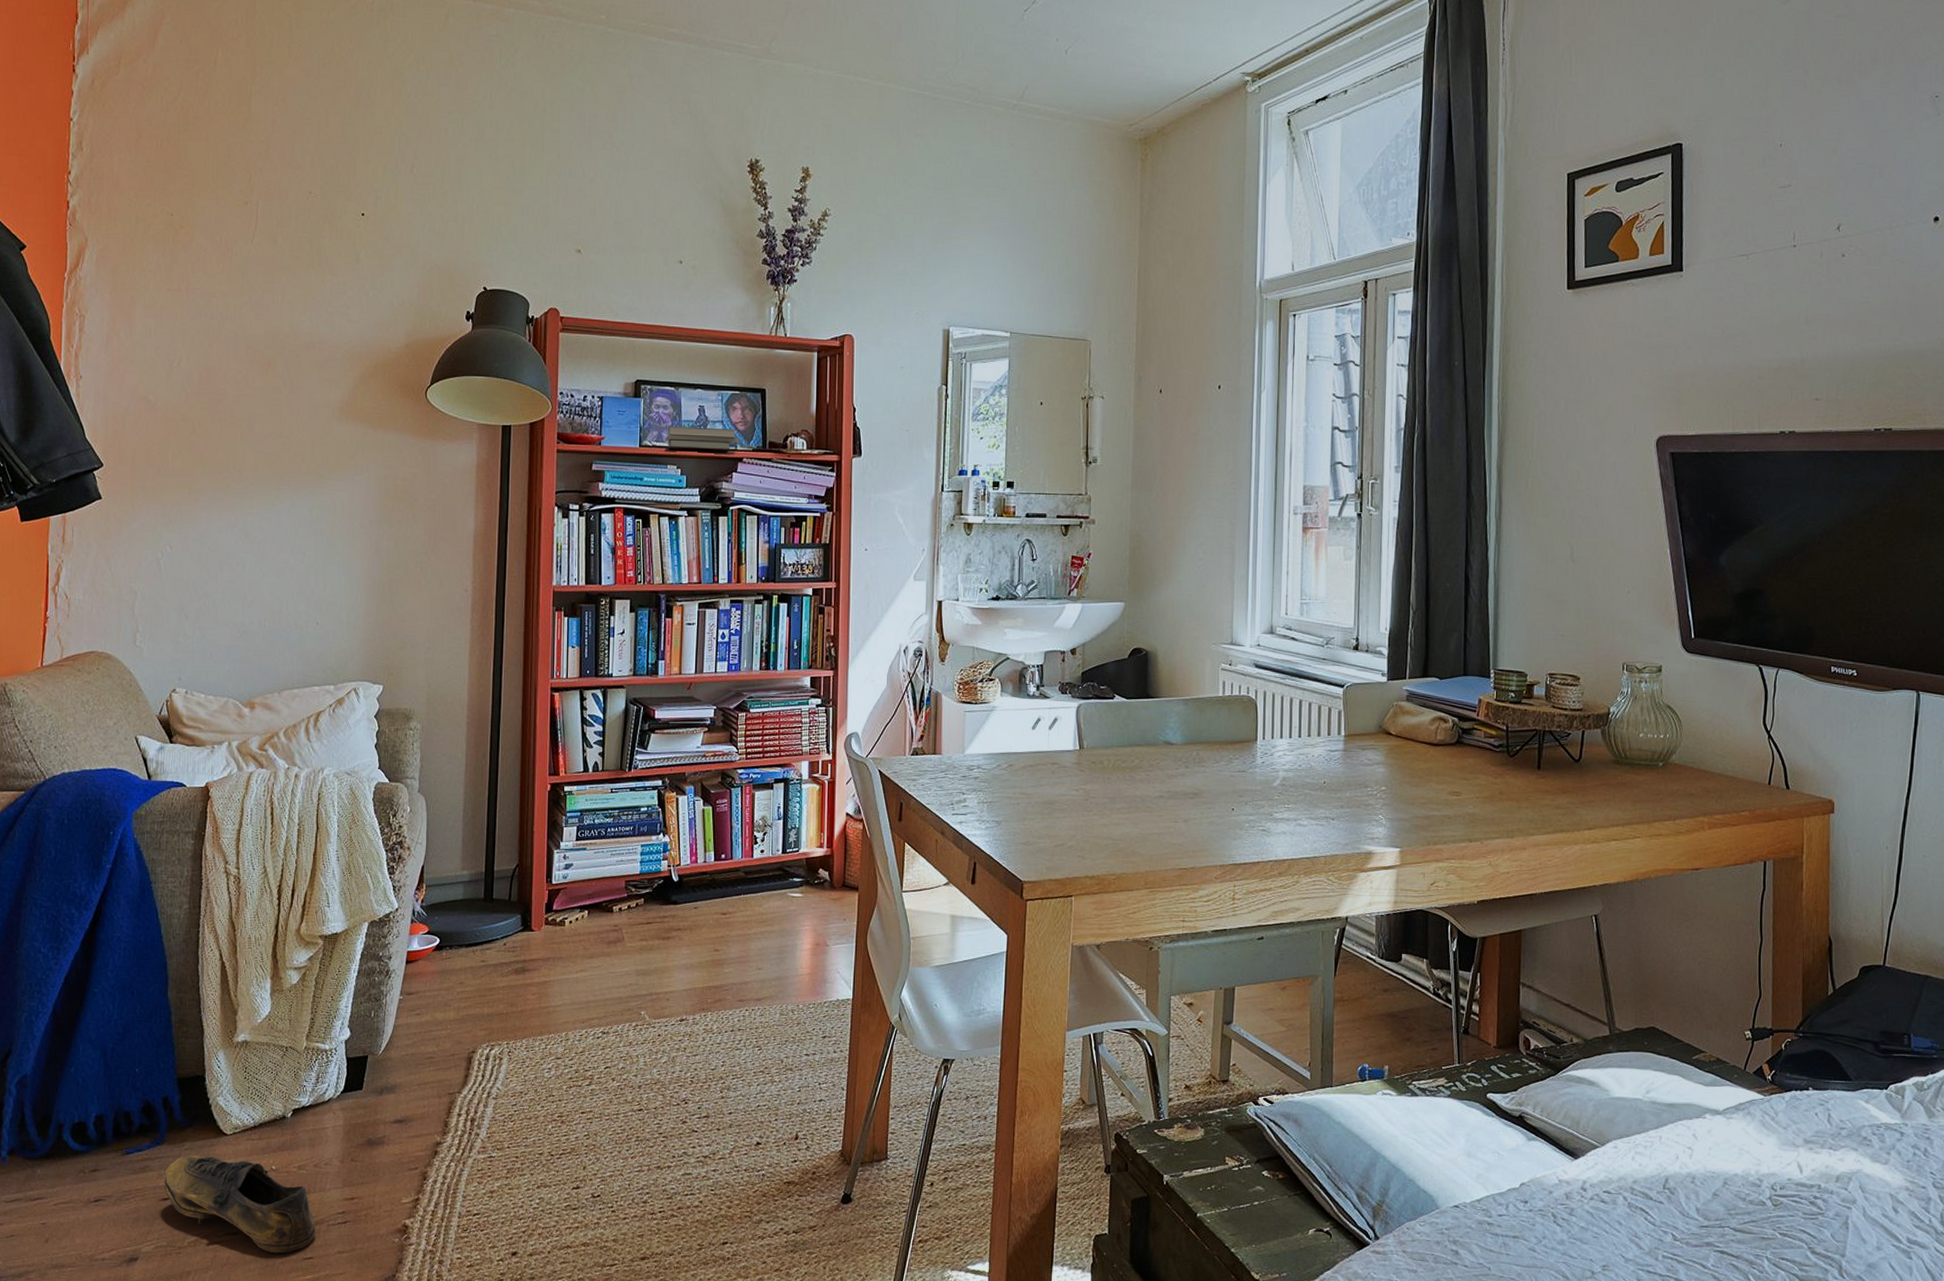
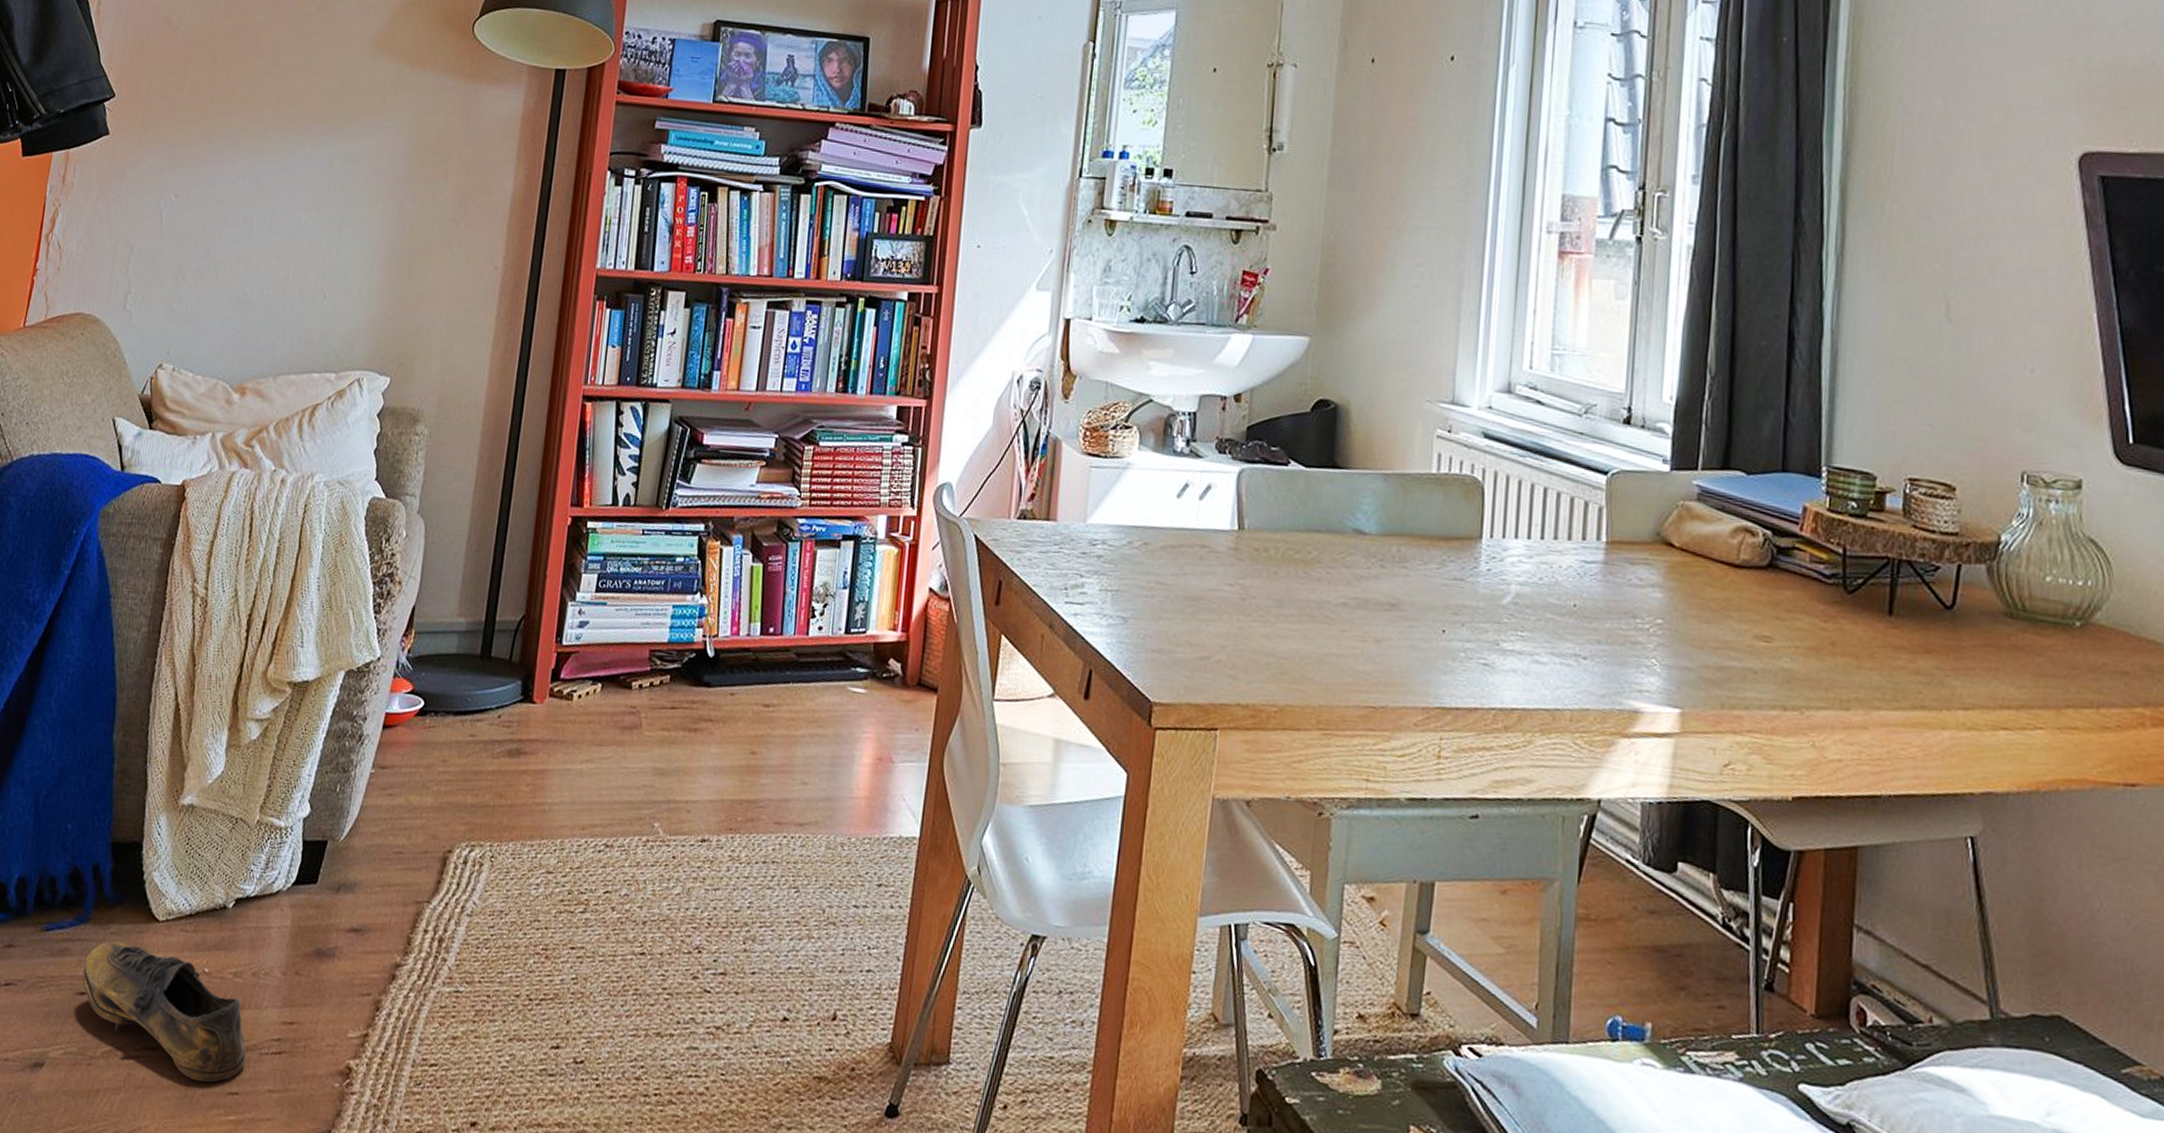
books: present [664,426,740,454] -> none [743,79,834,116]

